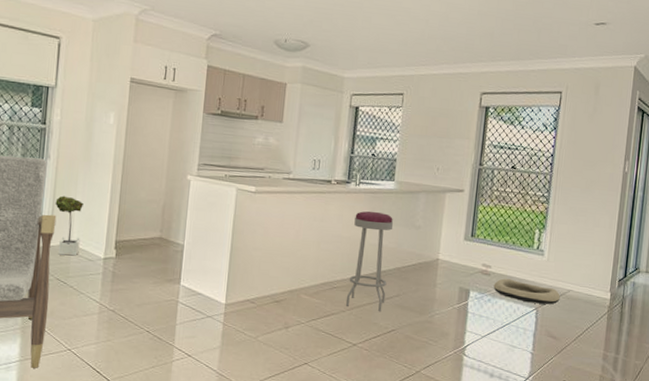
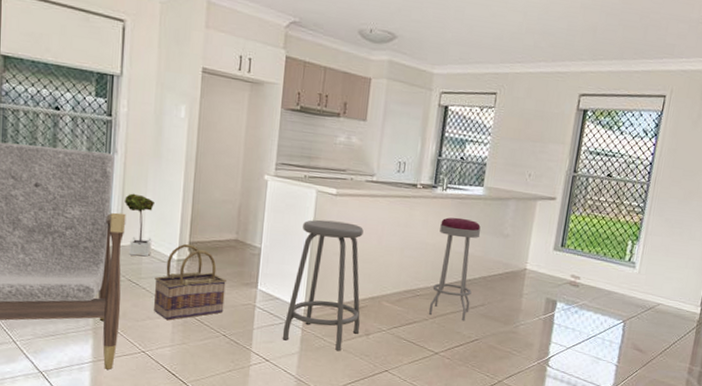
basket: none [80,243,152,318] -> present [154,244,227,321]
bar stool: none [204,216,282,345] -> present [282,219,364,351]
dog bed: present [493,278,561,305] -> none [581,290,650,318]

